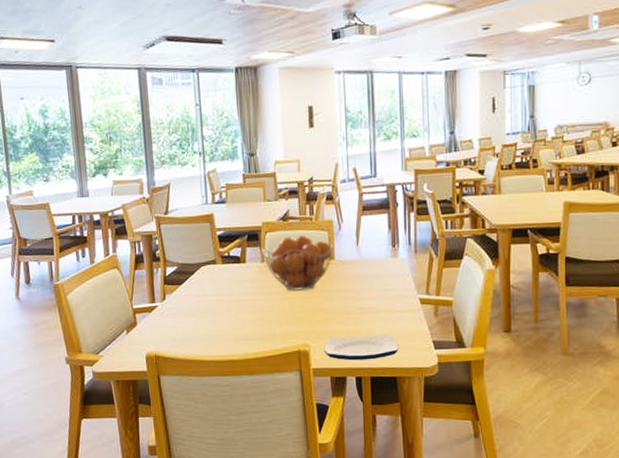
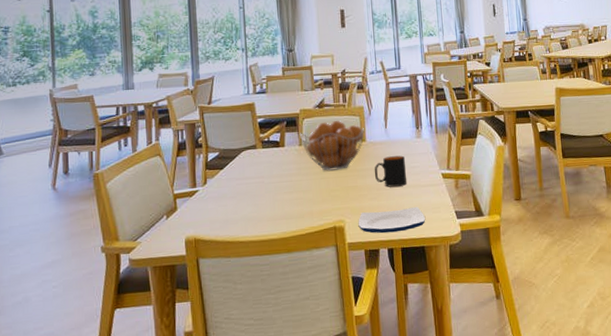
mug: none [343,276,380,311] -> present [374,155,408,187]

